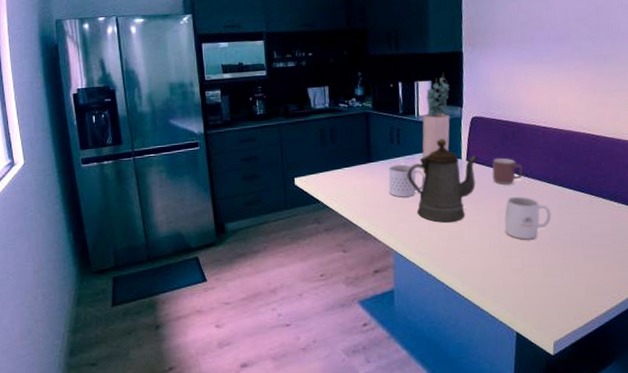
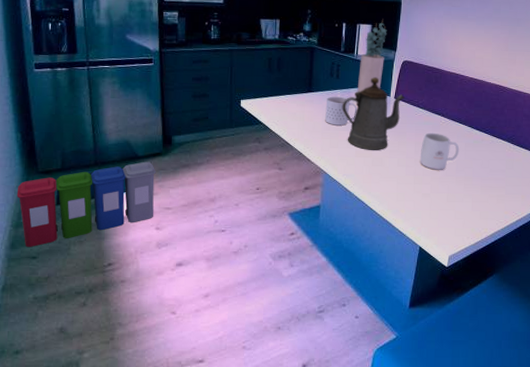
recycling bin: none [72,253,212,354] -> present [16,161,156,248]
mug: present [492,157,523,185] -> none [414,98,441,122]

